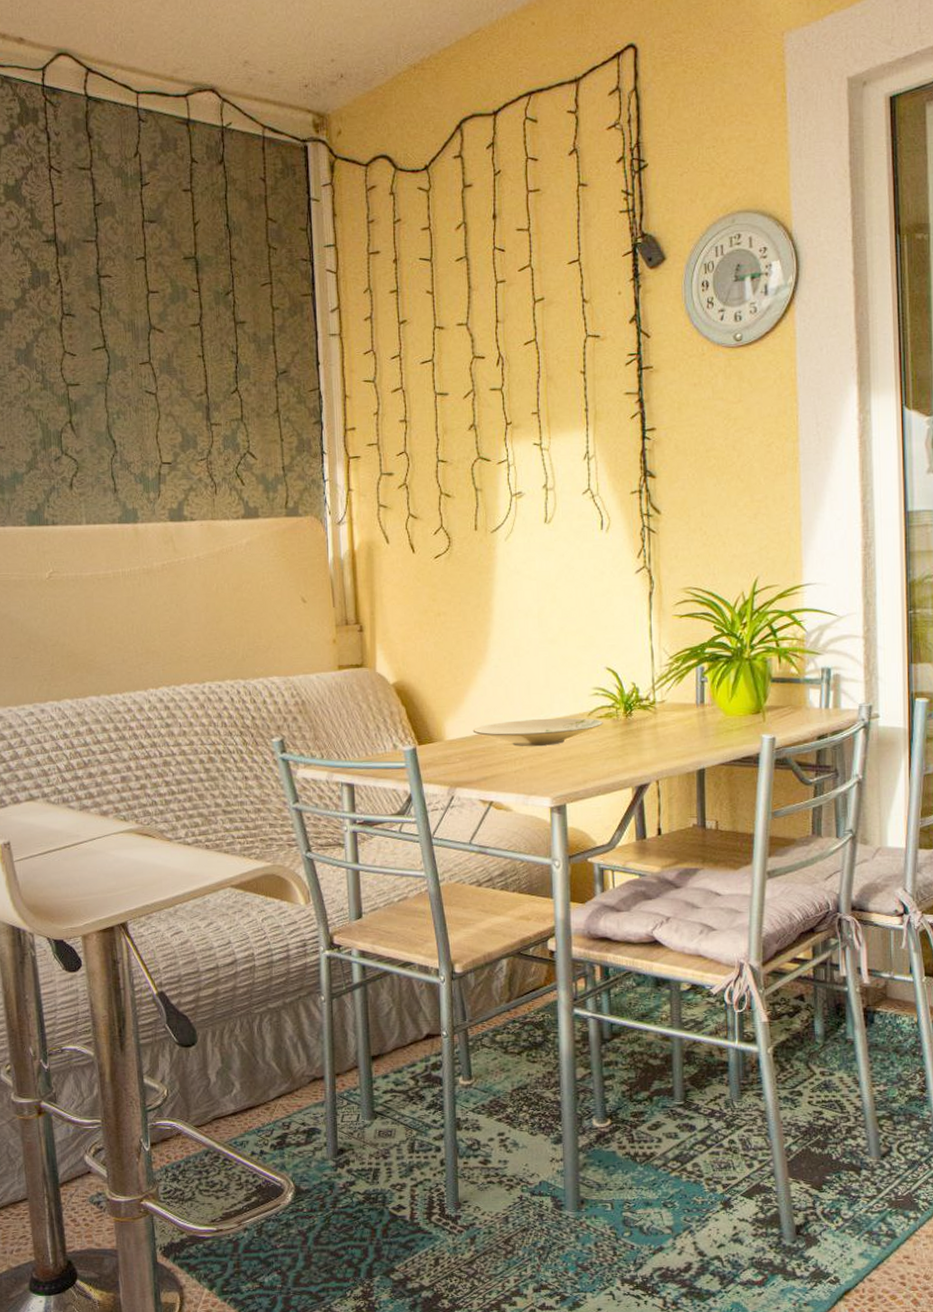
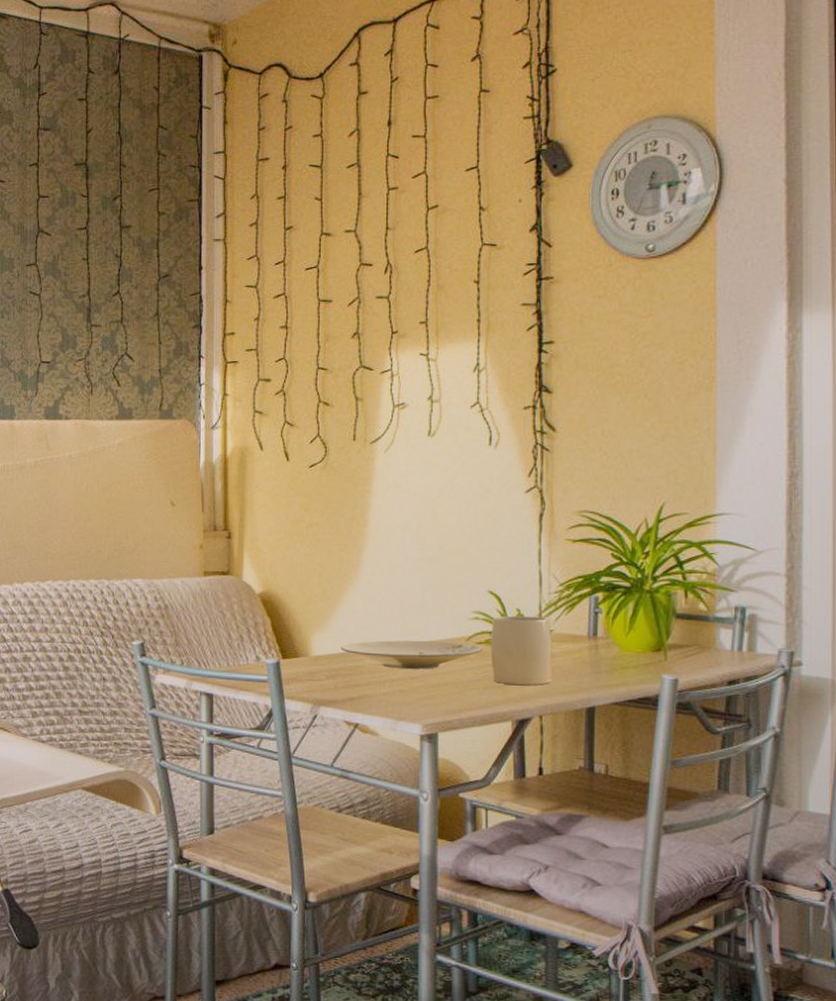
mug: none [610,688,666,754] -> present [491,615,553,686]

